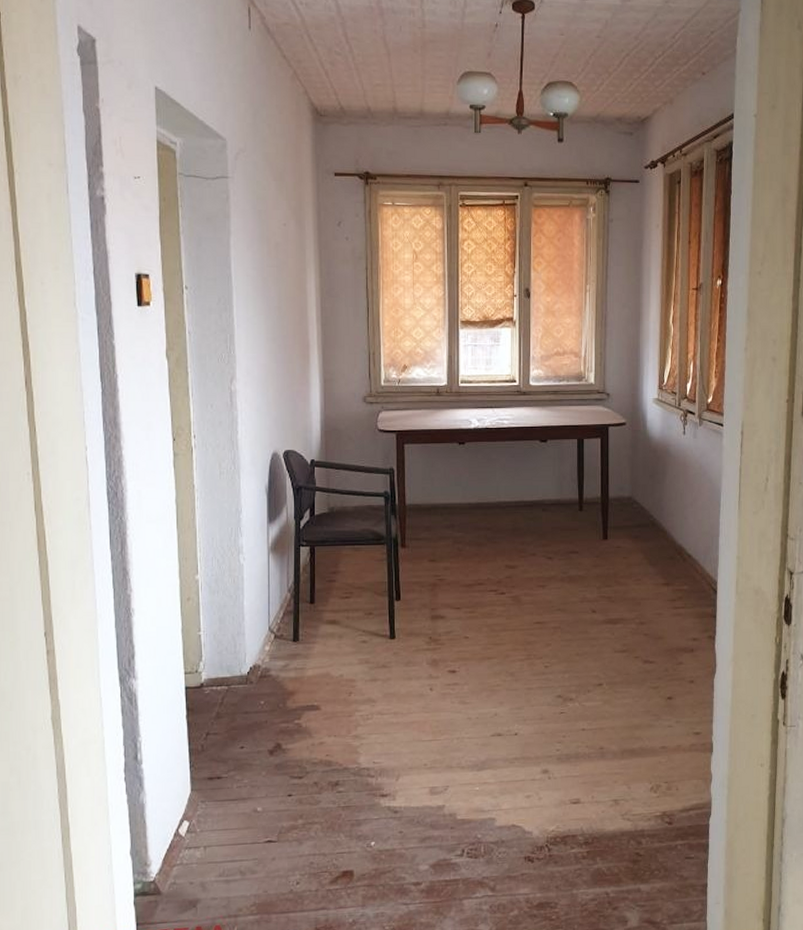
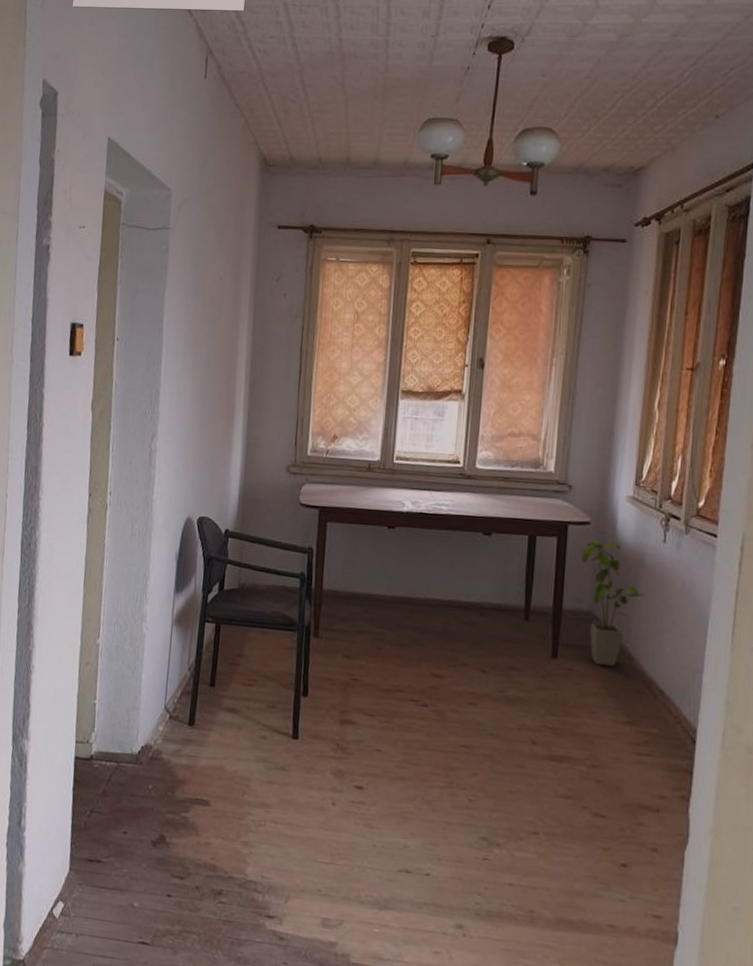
house plant: none [620,438,672,541] -> present [581,540,645,667]

